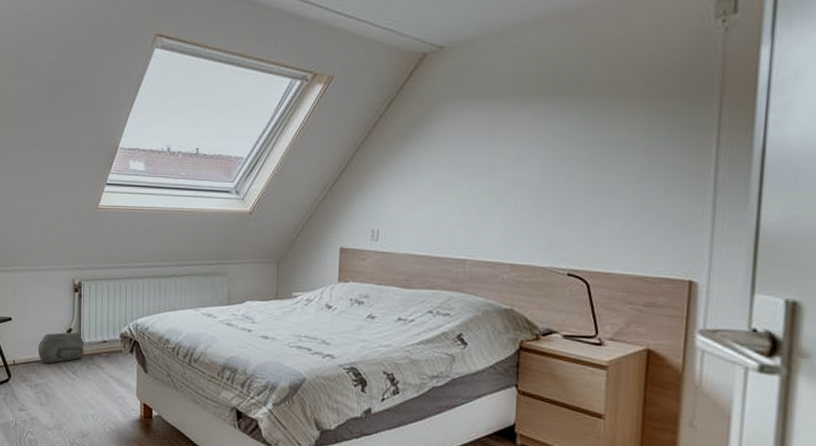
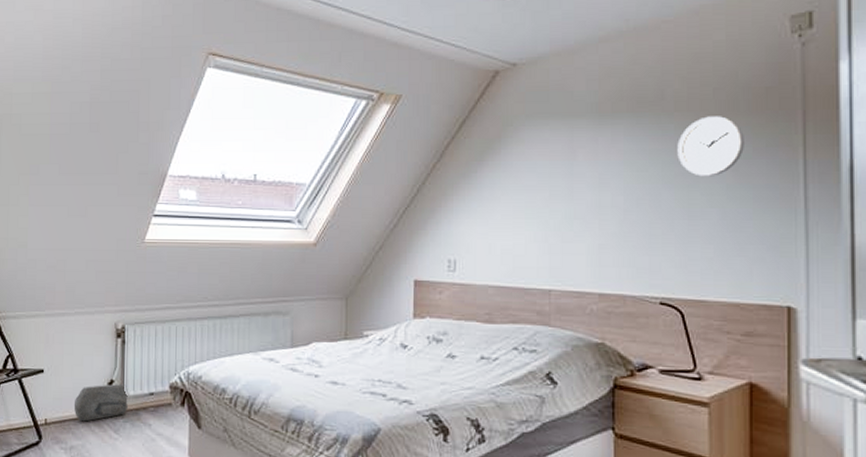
wall clock: none [593,99,660,157] -> present [677,116,744,177]

